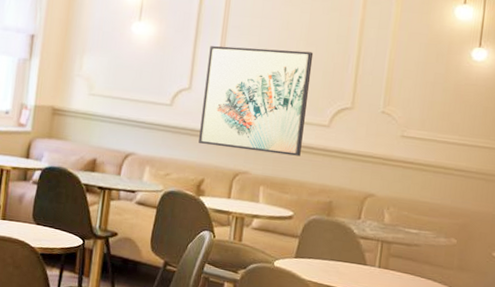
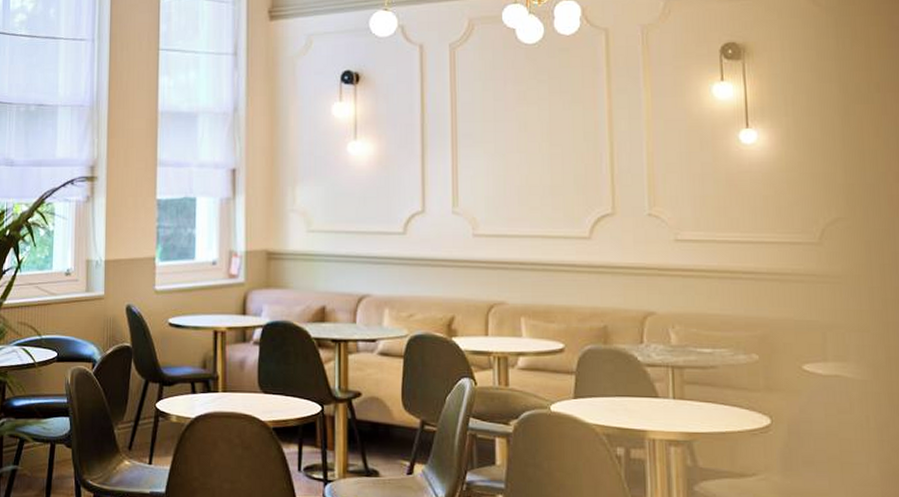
wall art: present [198,46,314,156] -> none [440,154,562,277]

